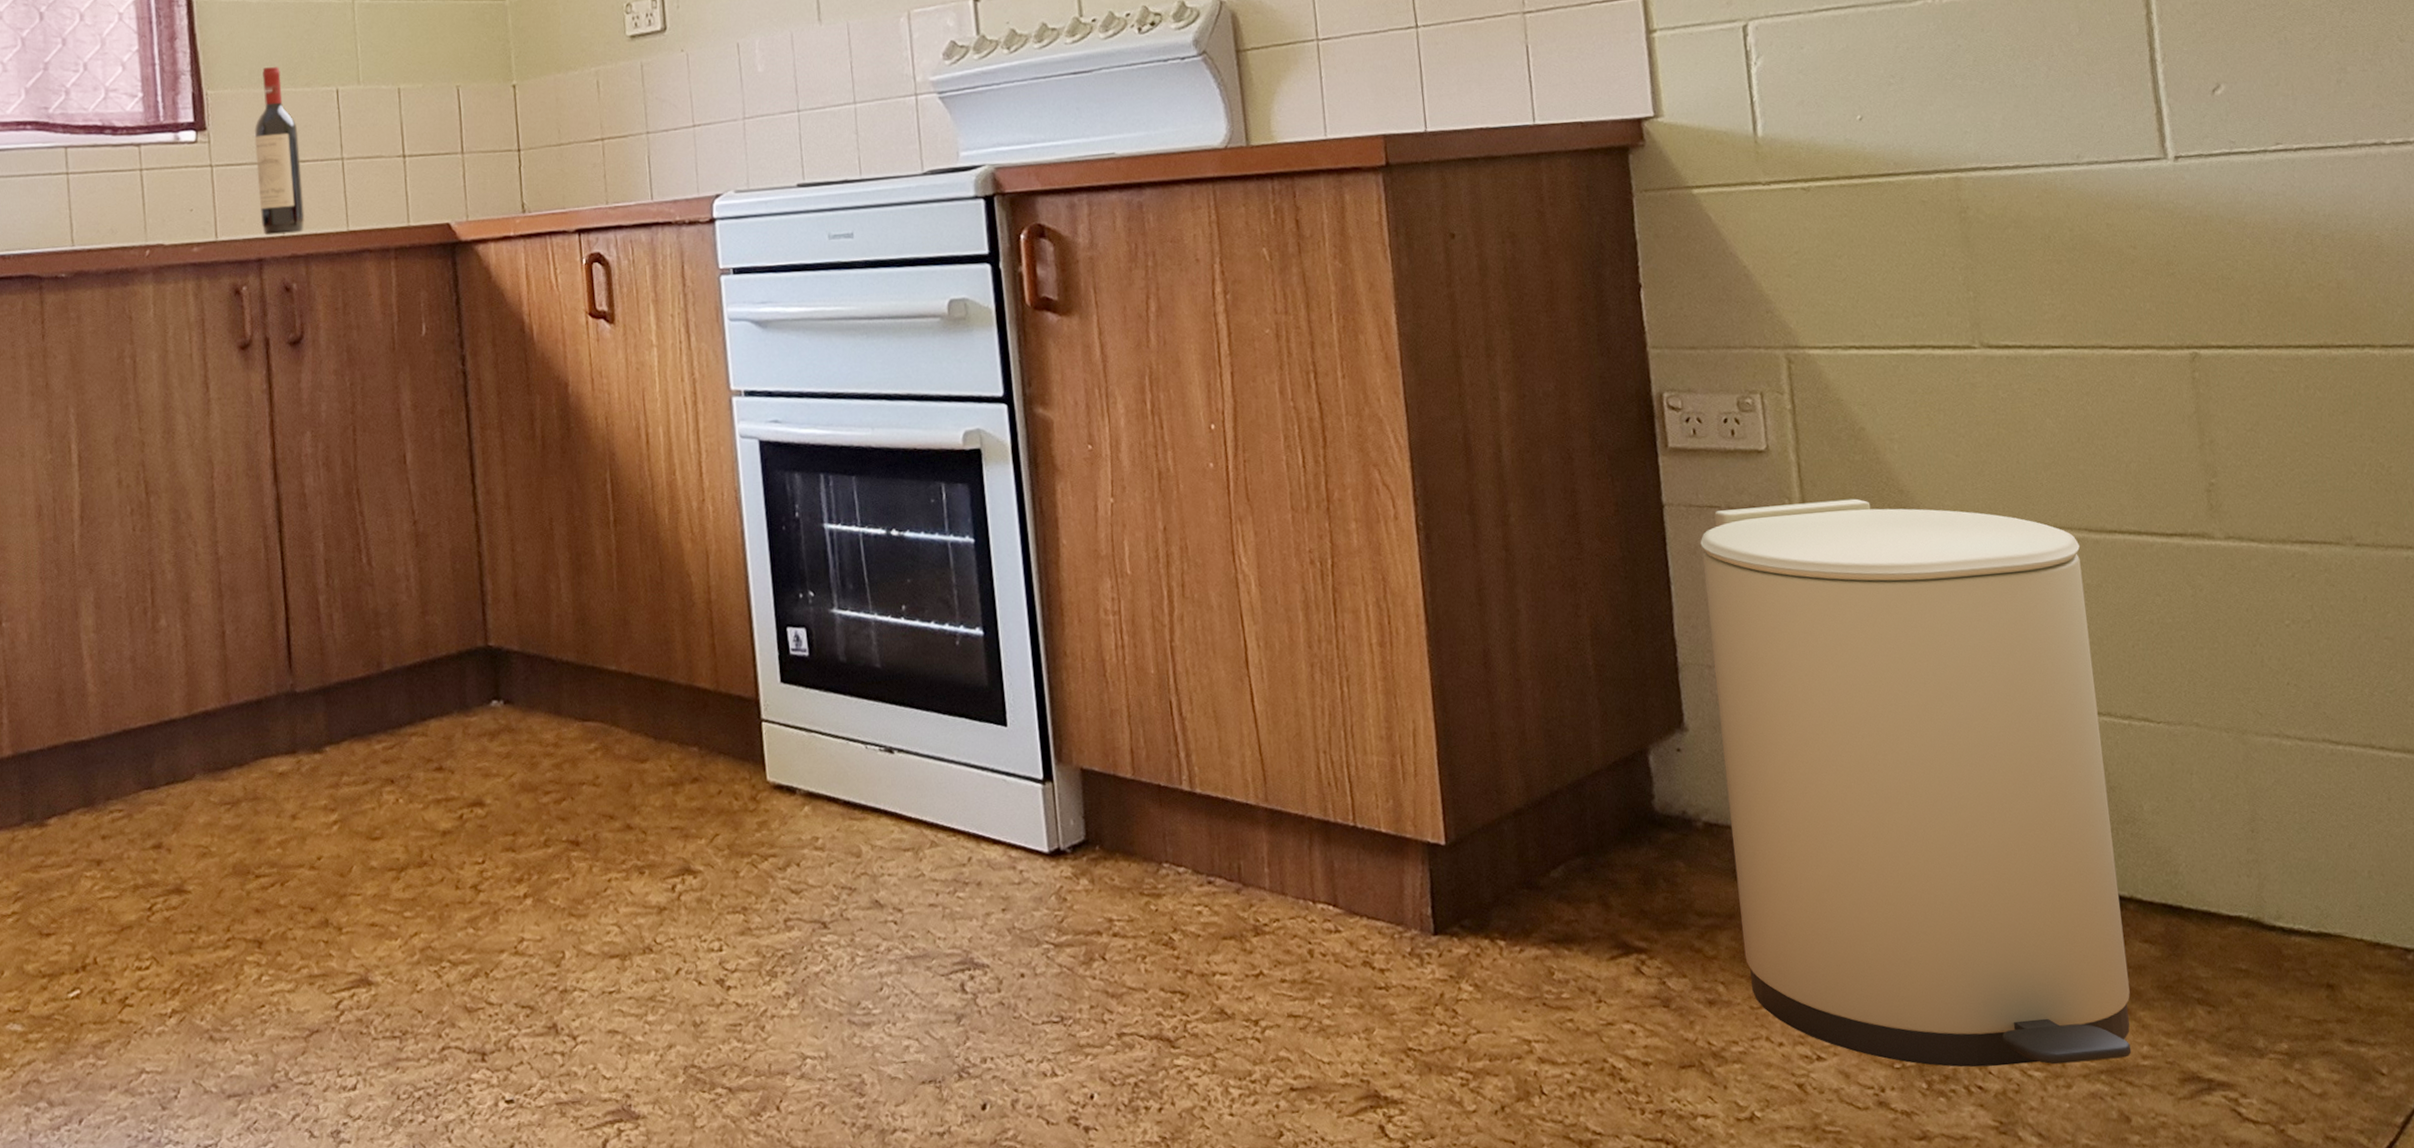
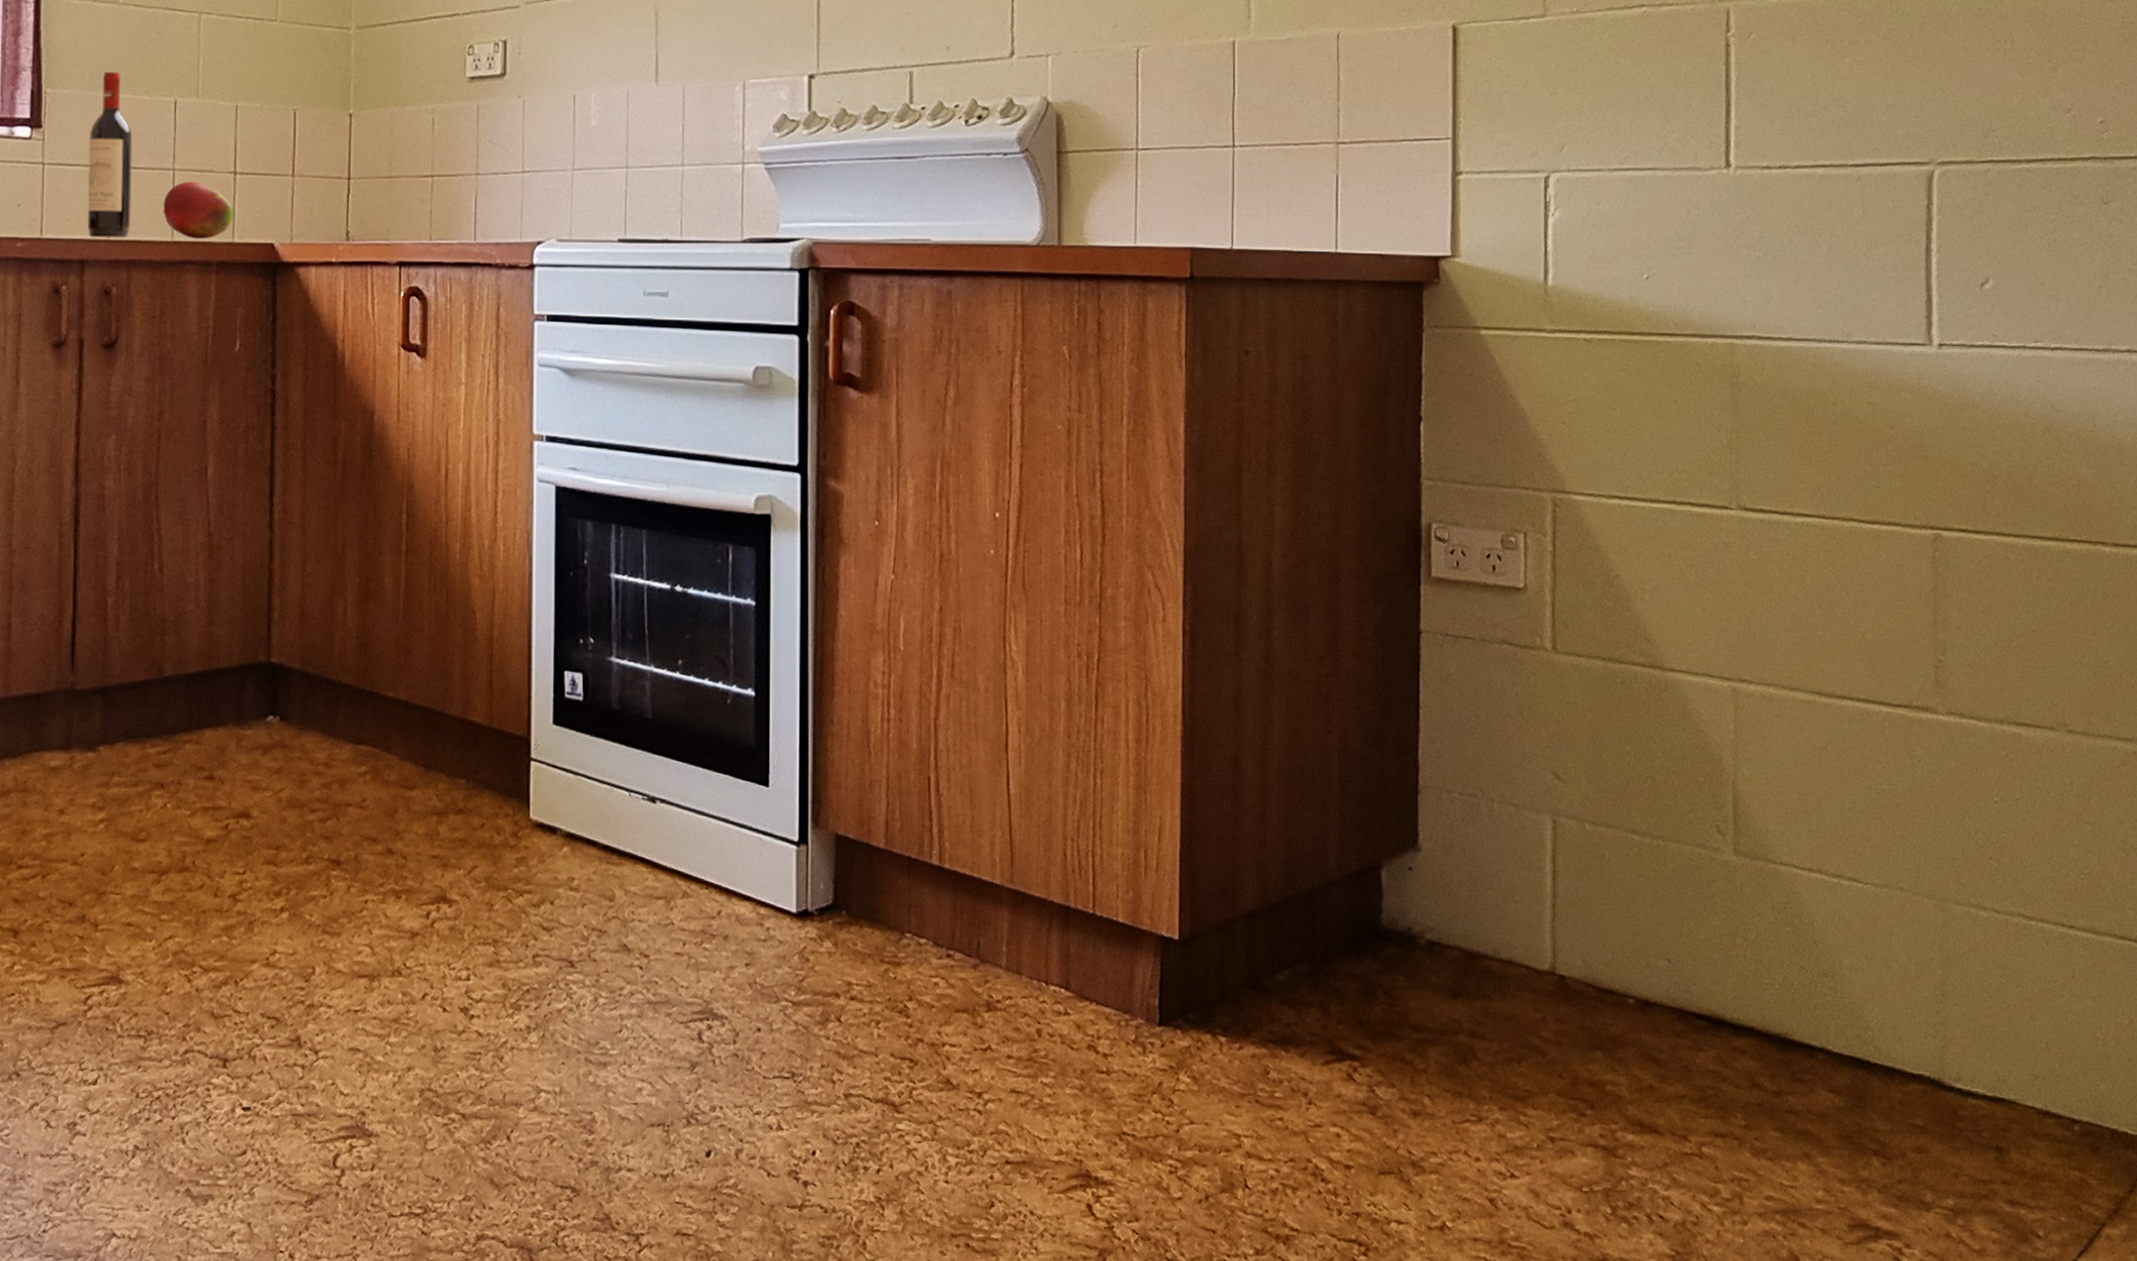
fruit: none [335,168,406,227] -> present [163,181,233,239]
pedal bin: present [1700,498,2132,1068] -> none [1452,642,1812,1201]

